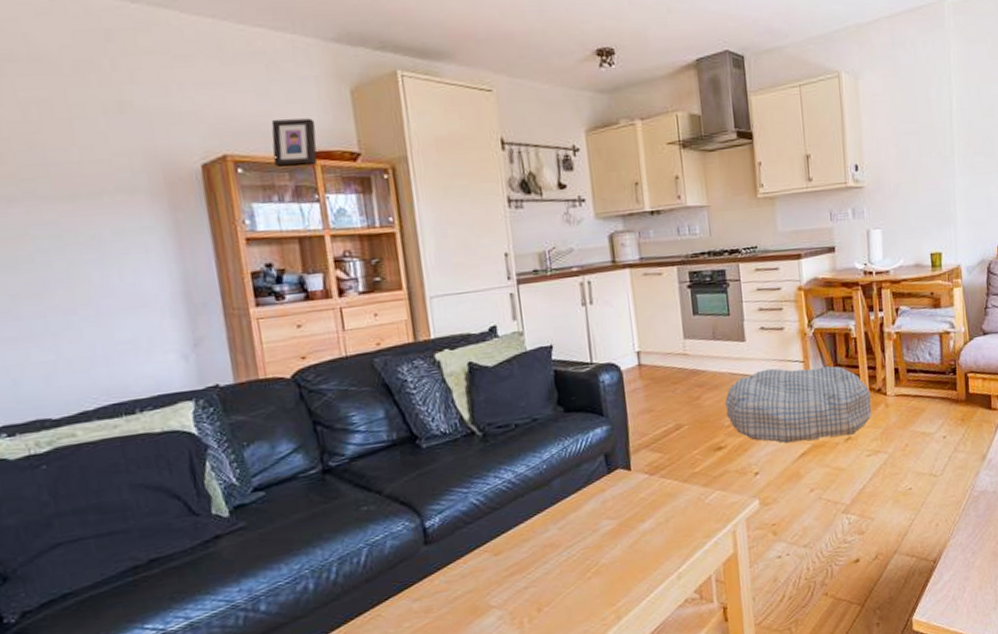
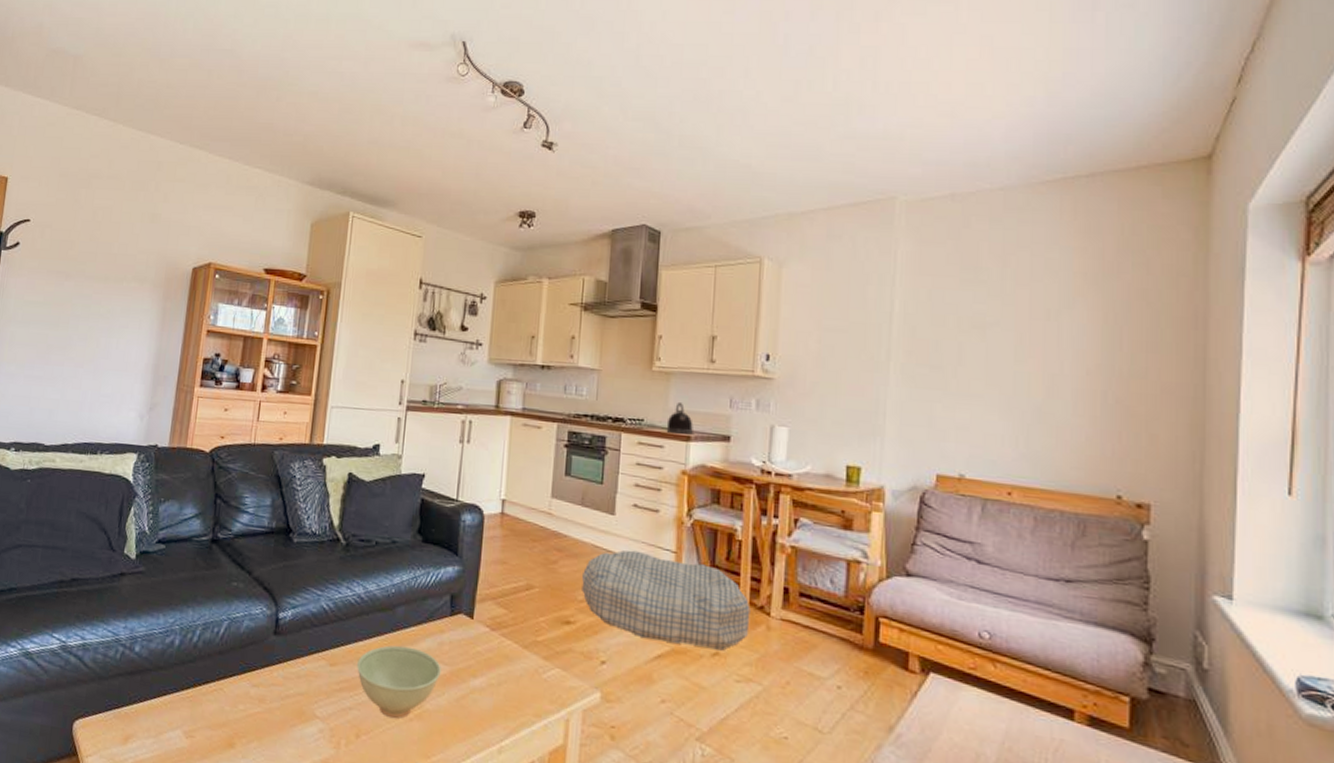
picture frame: present [271,118,318,168] -> none [242,241,279,280]
bowl: none [523,513,610,583] -> present [357,645,441,719]
kettle: none [778,224,802,255] -> present [666,403,693,435]

